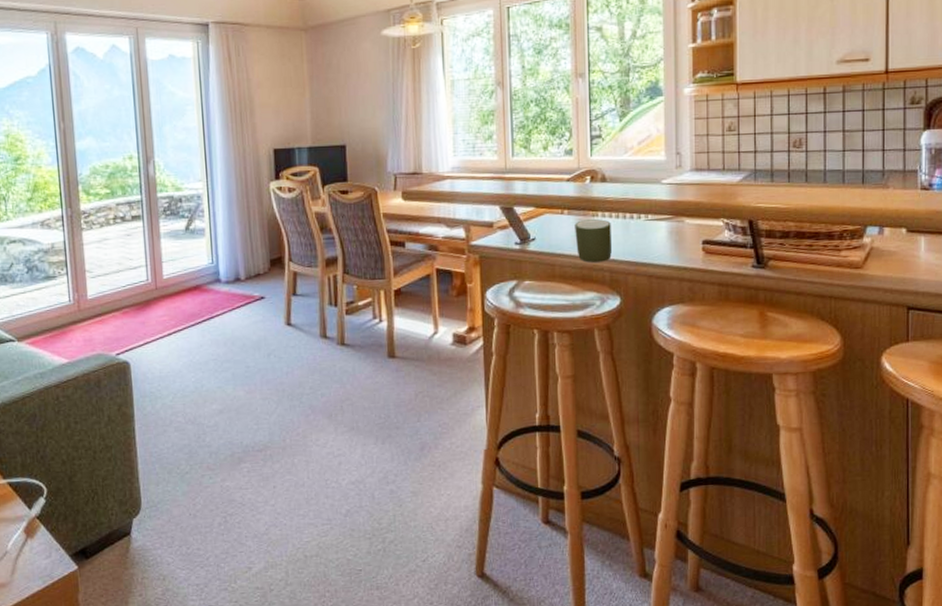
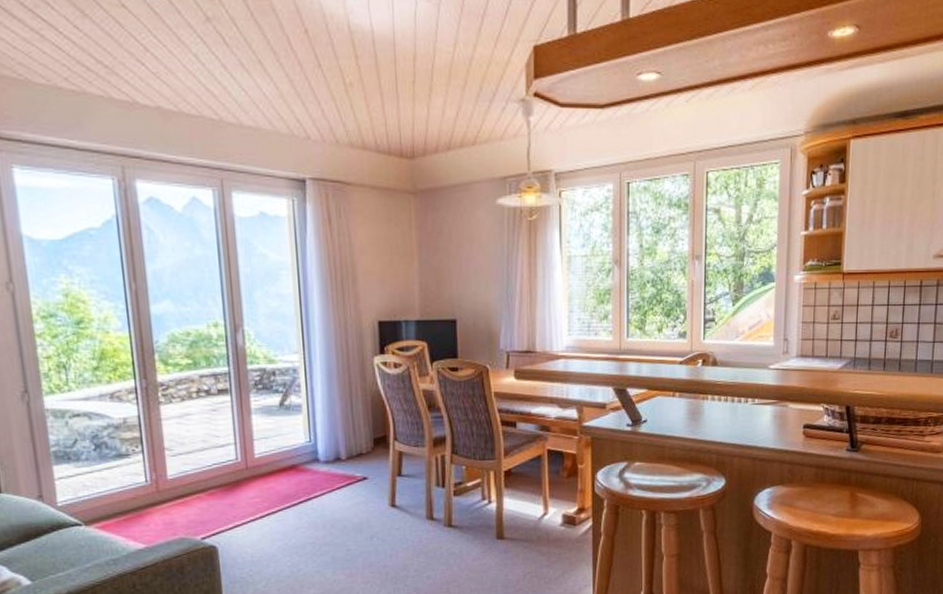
mug: present [574,219,612,264] -> none [685,402,720,446]

